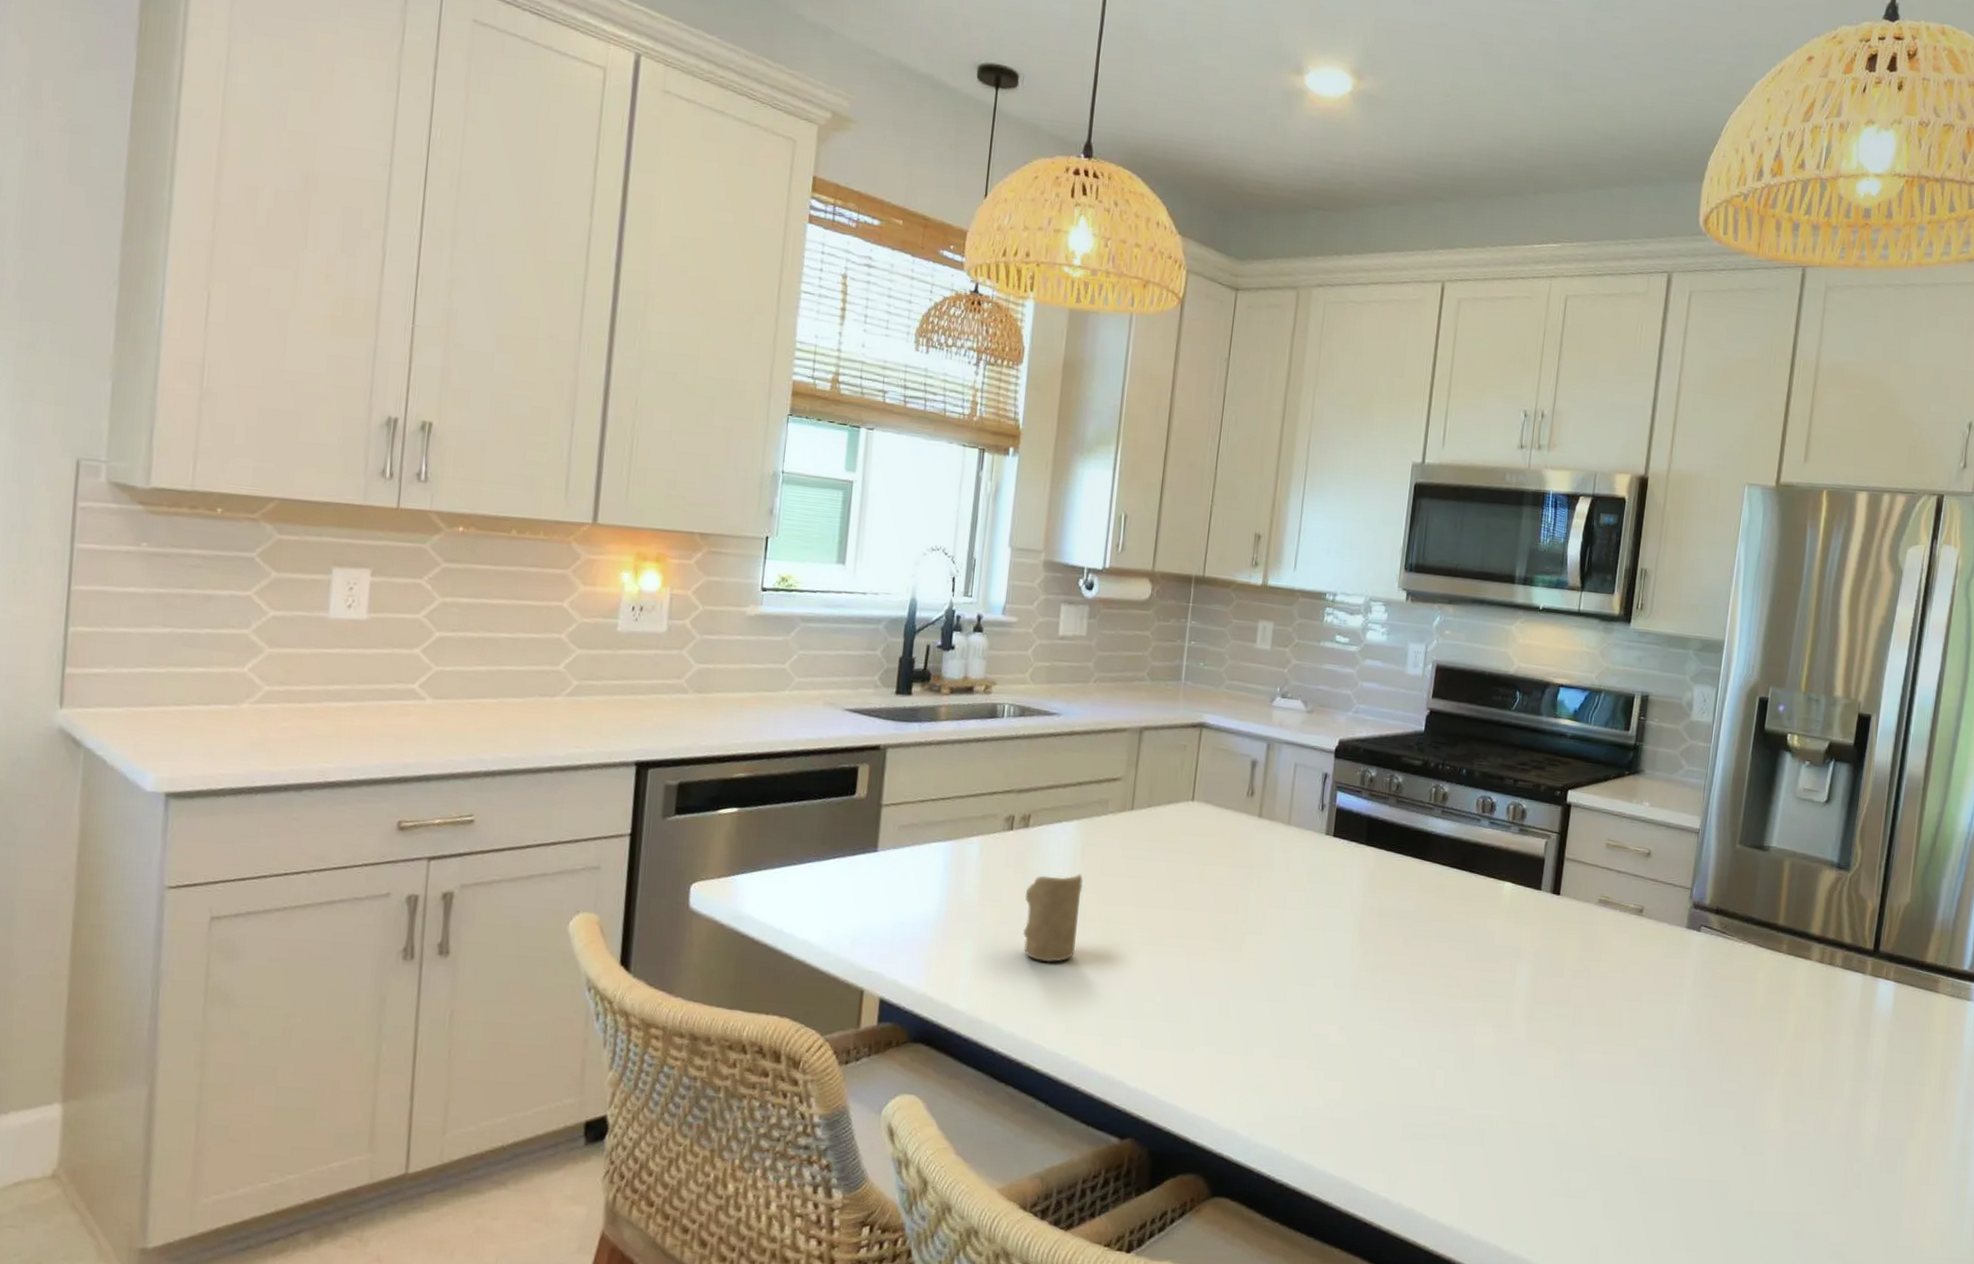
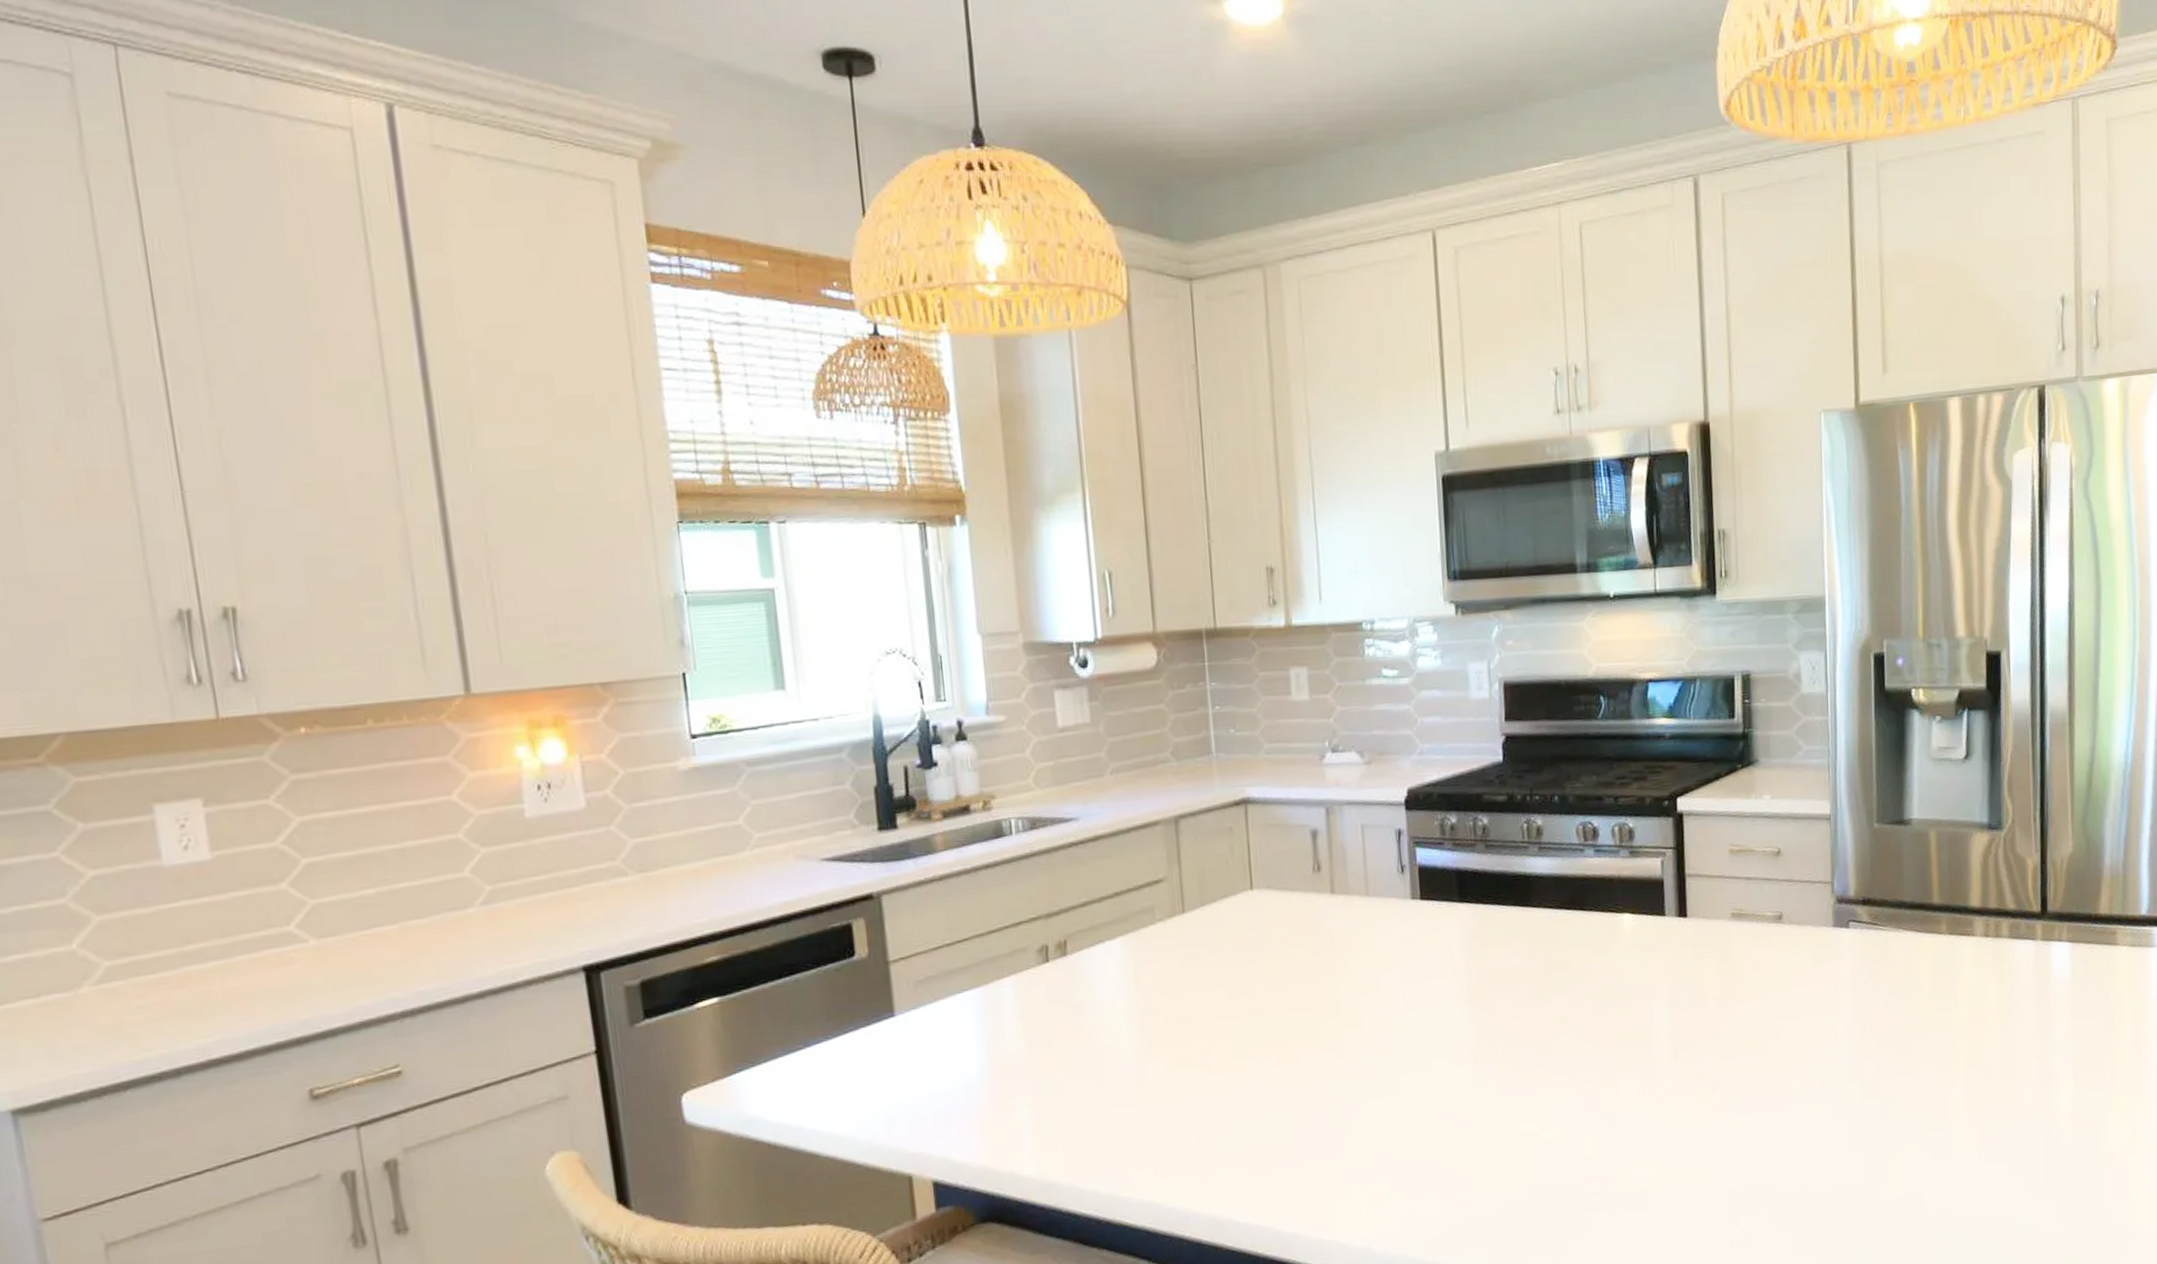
candle: present [1023,874,1083,963] -> none [1078,997,1149,1104]

